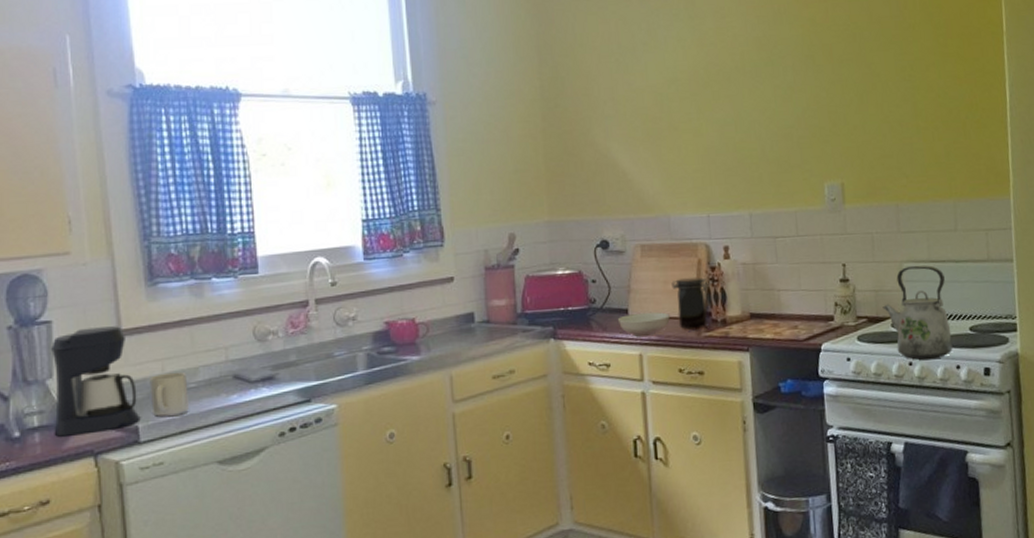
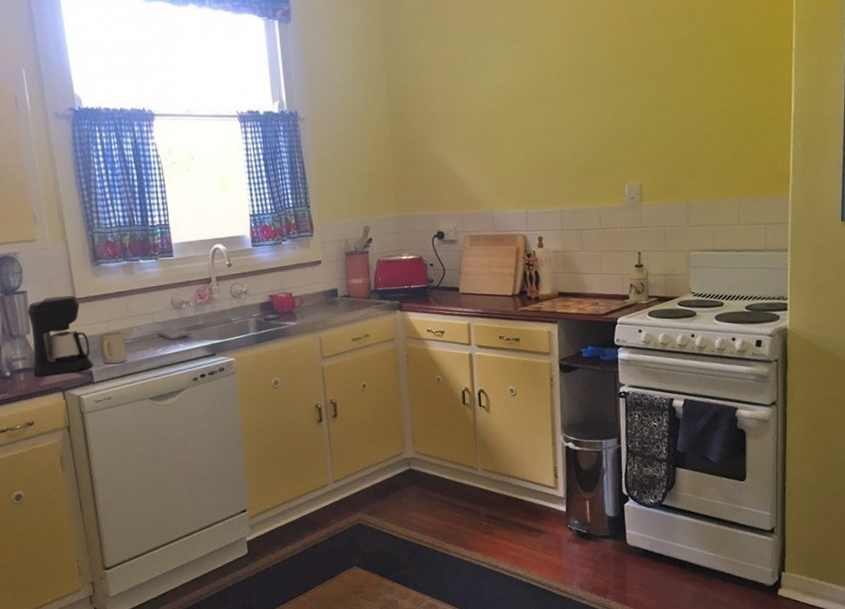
bowl: present [617,312,671,338] -> none [450,290,494,311]
jar: present [671,277,709,330] -> none [494,262,525,305]
kettle: present [882,265,953,360] -> none [671,254,730,333]

